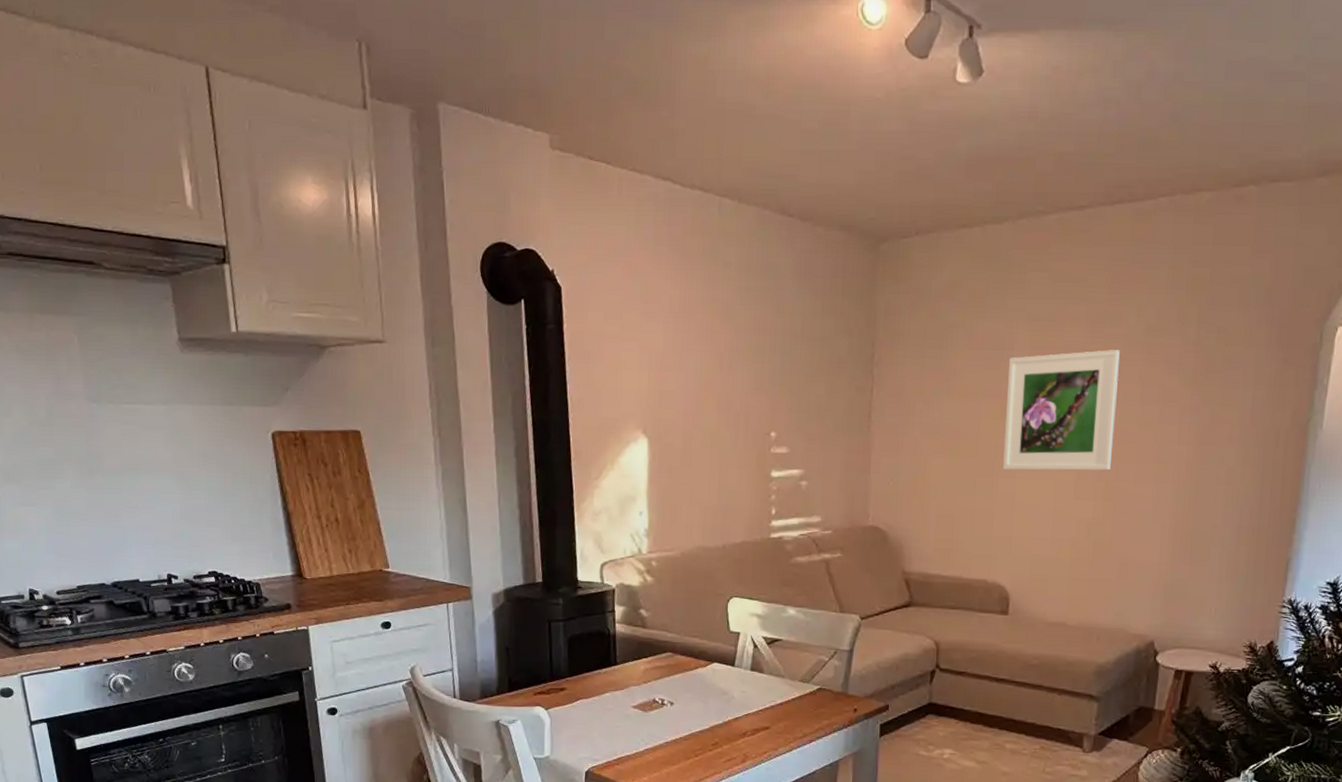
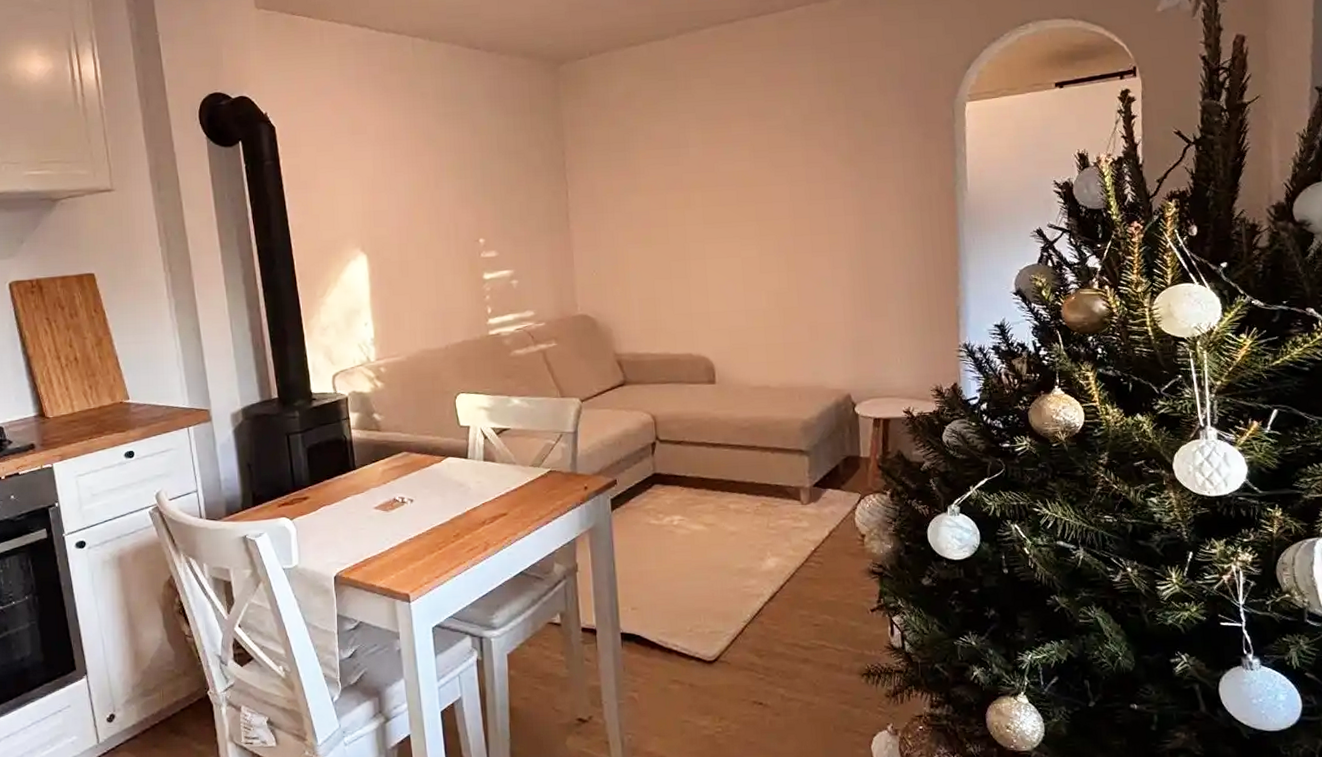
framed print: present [1003,350,1120,471] -> none [685,139,789,253]

